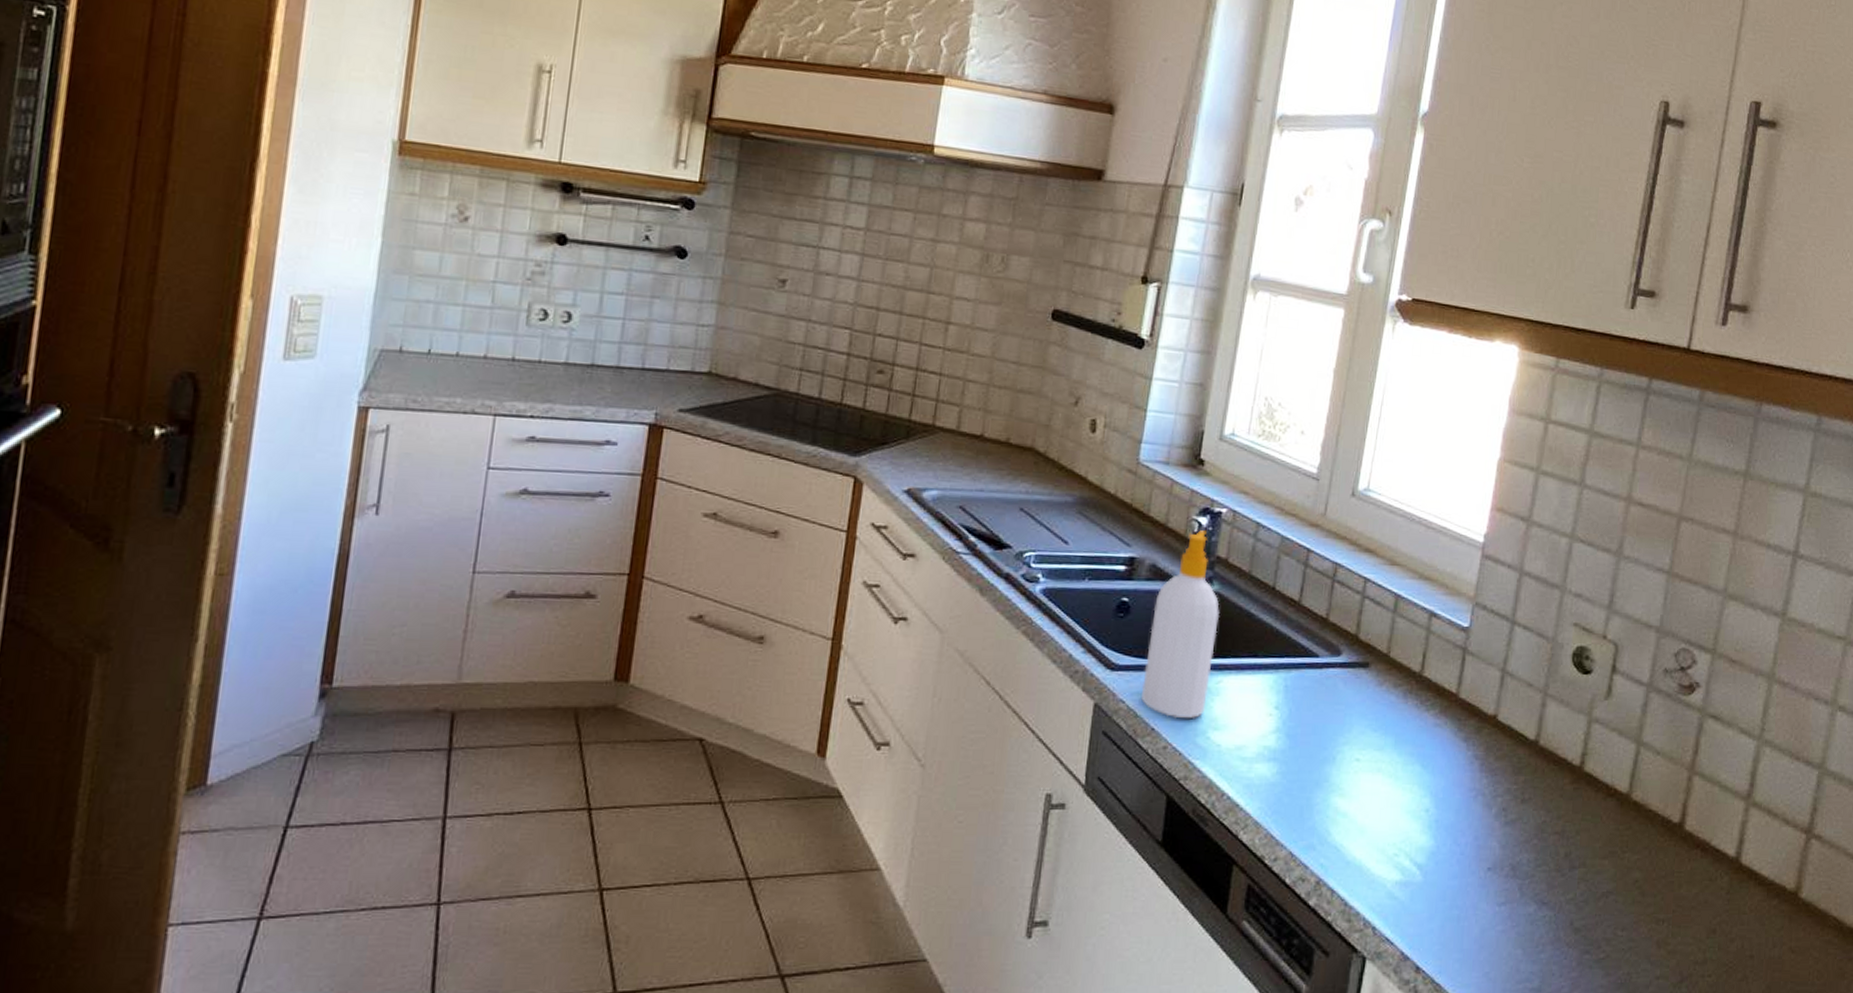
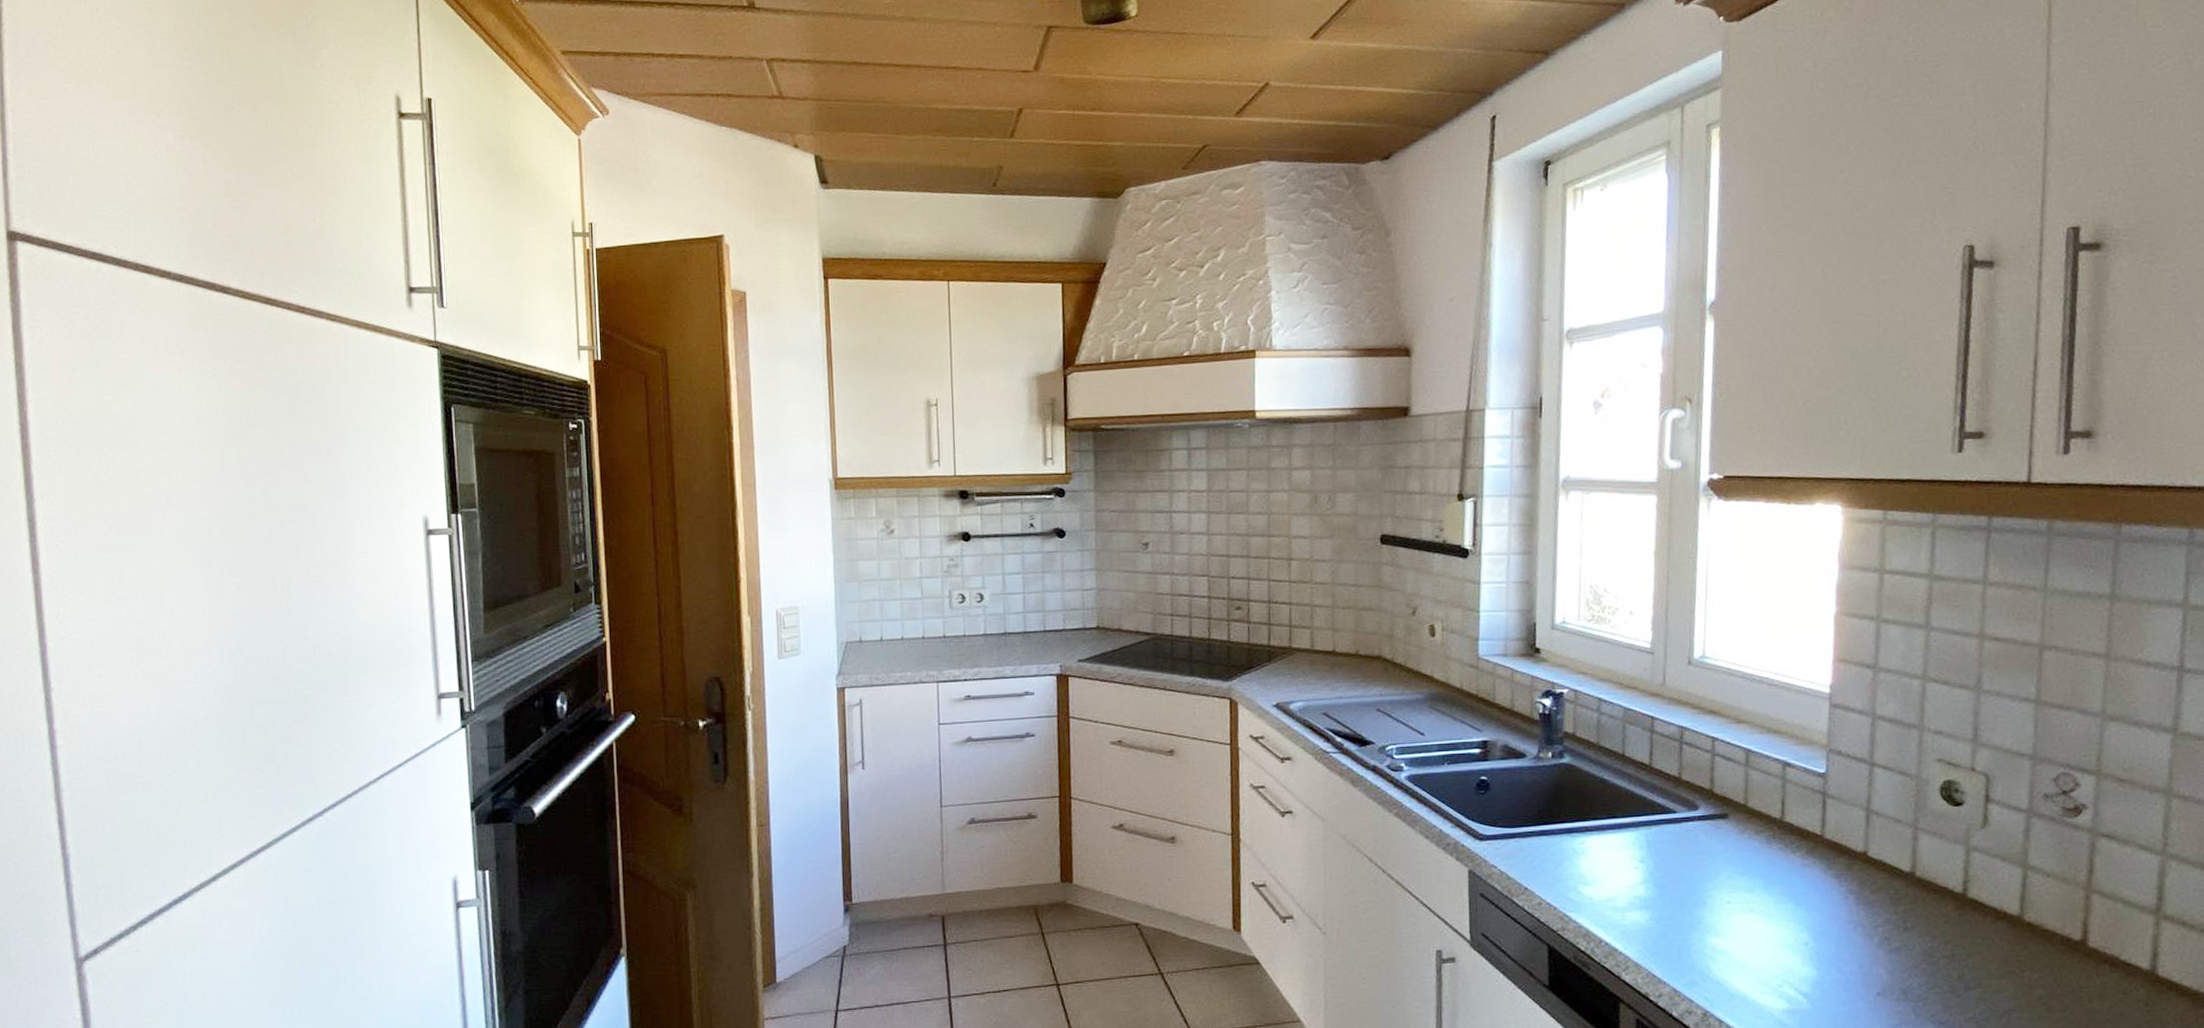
soap bottle: present [1141,530,1220,719] -> none [1510,710,1575,878]

